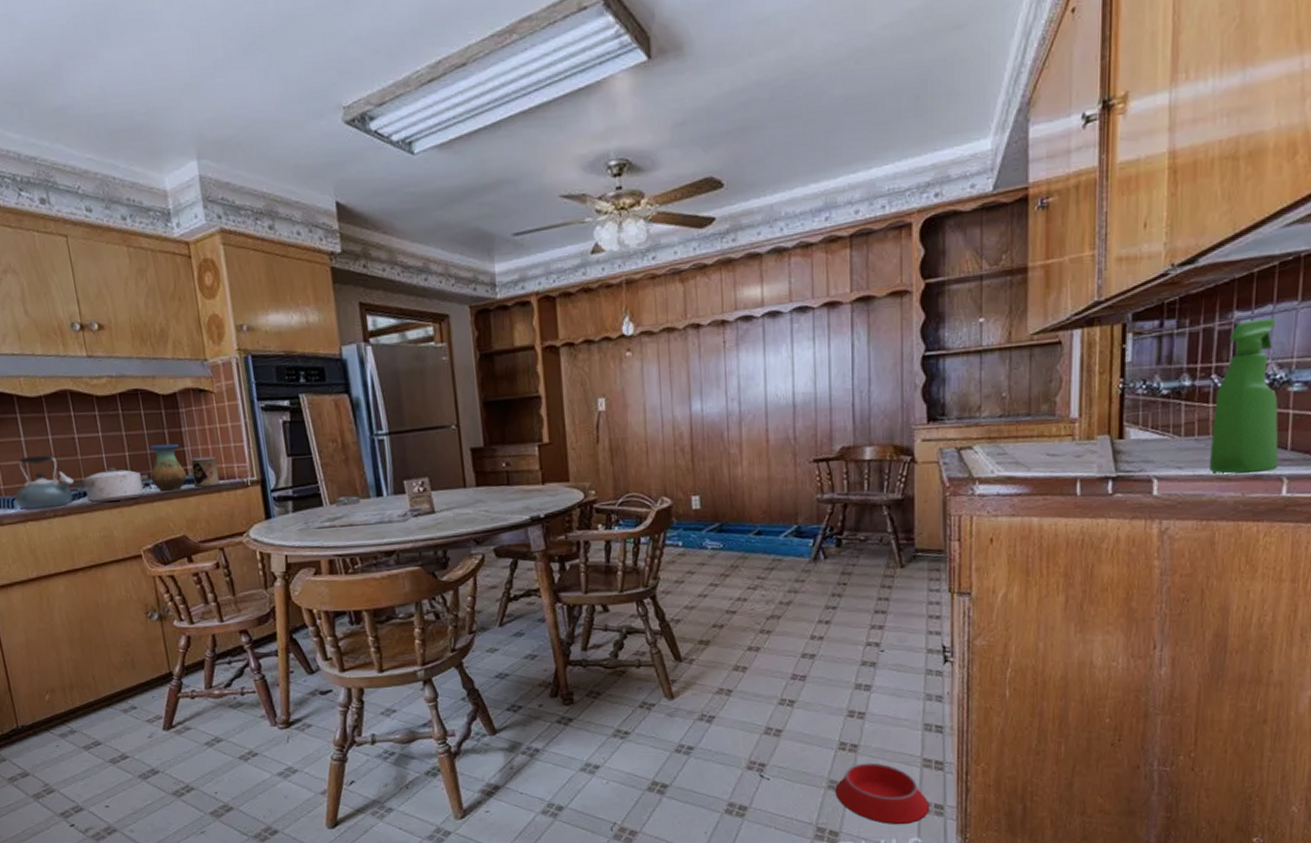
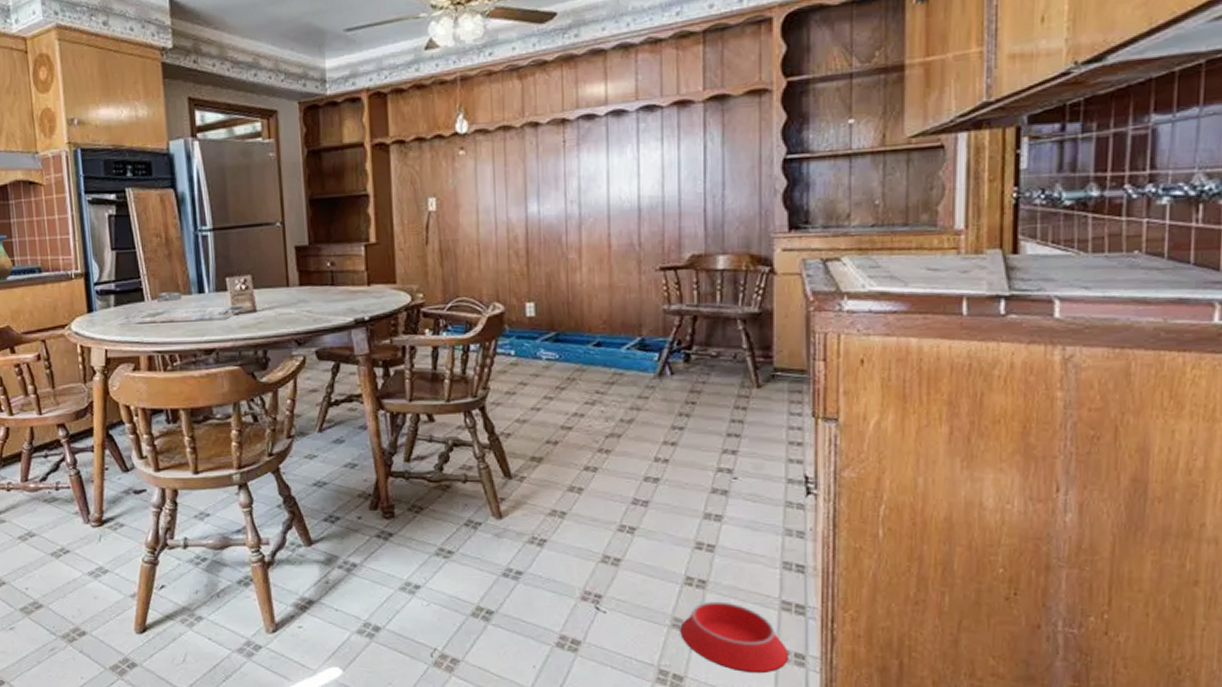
tin can: present [191,456,220,488] -> none [18,248,45,279]
spray bottle: present [1208,318,1279,474] -> none [1122,122,1209,297]

